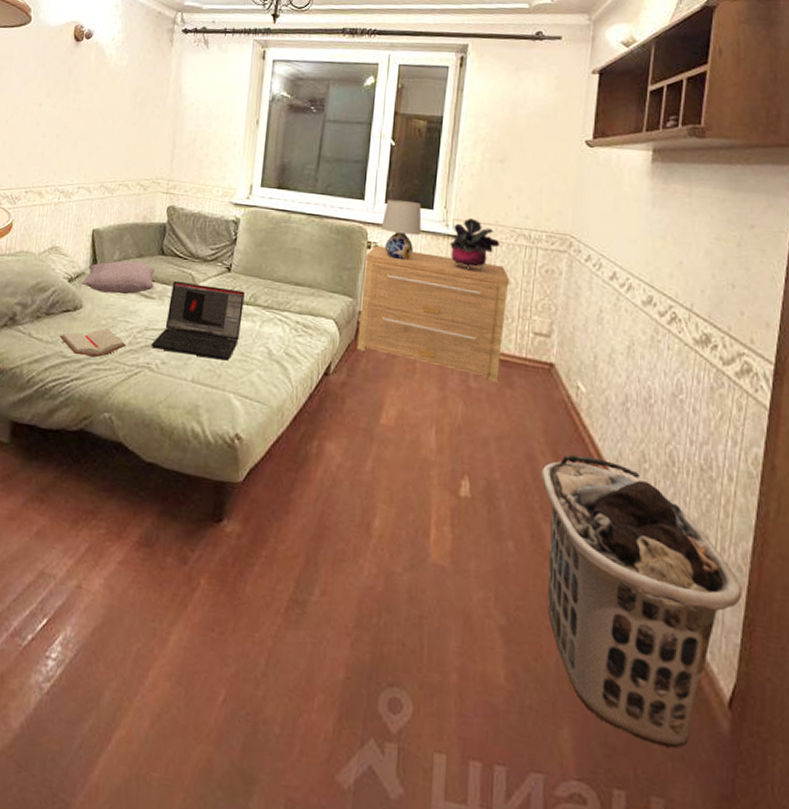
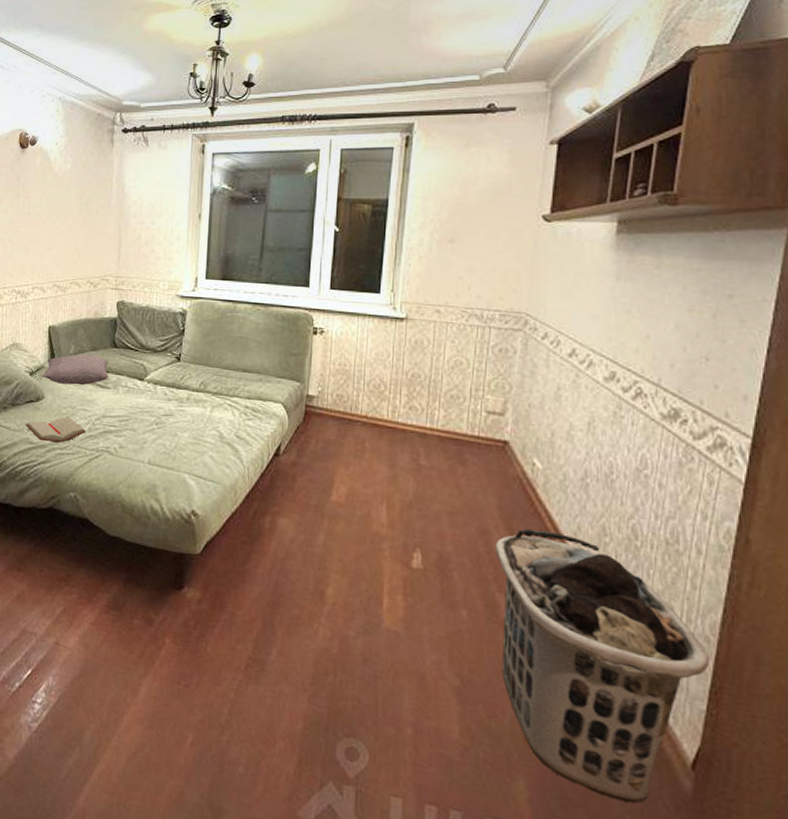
laptop: present [151,280,245,361] -> none [109,371,195,444]
side table: present [357,245,509,383] -> none [305,331,460,461]
table lamp: present [381,199,422,261] -> none [326,285,368,345]
potted plant: present [450,217,500,271] -> none [398,300,451,352]

